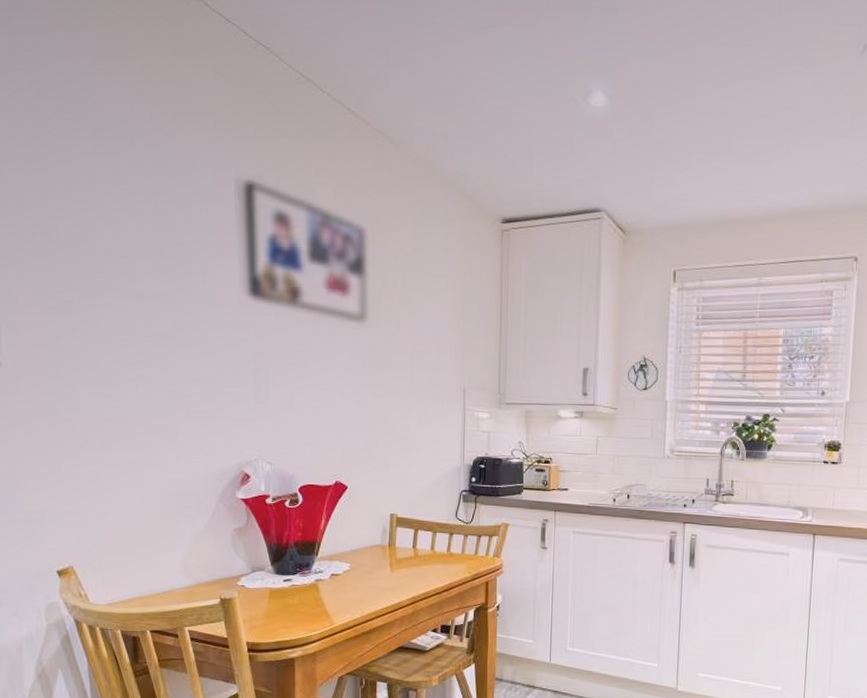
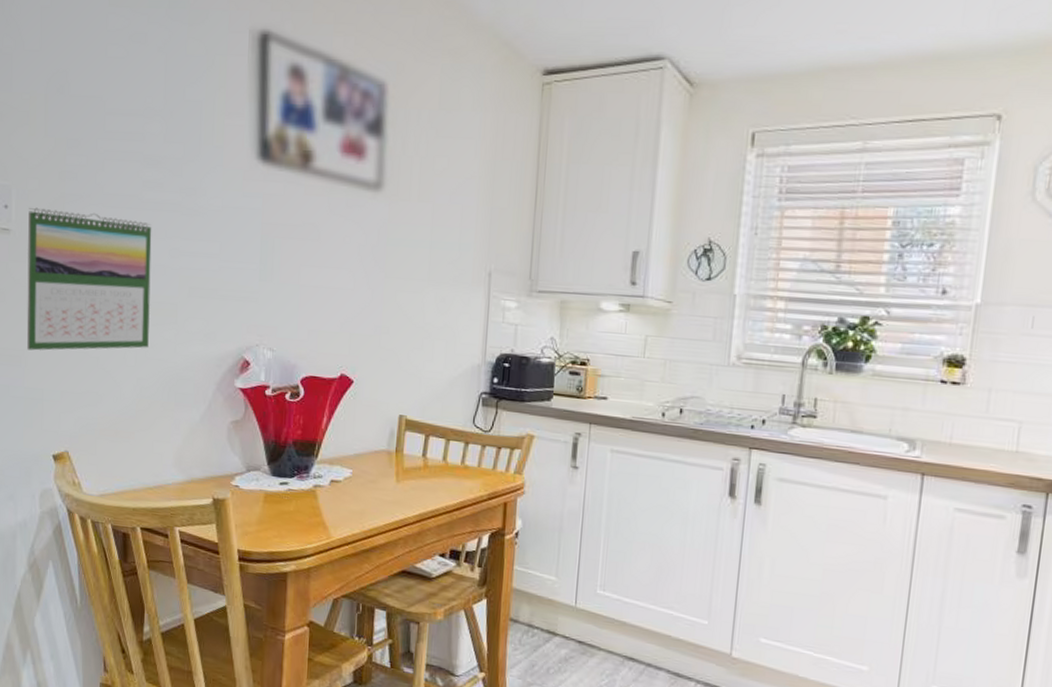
calendar: none [20,341,150,475] -> present [27,207,152,351]

